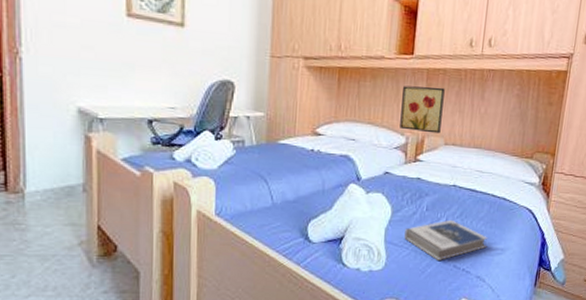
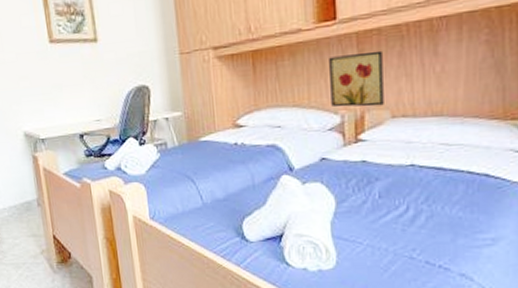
hardback book: present [404,219,488,260] -> none [355,206,470,256]

